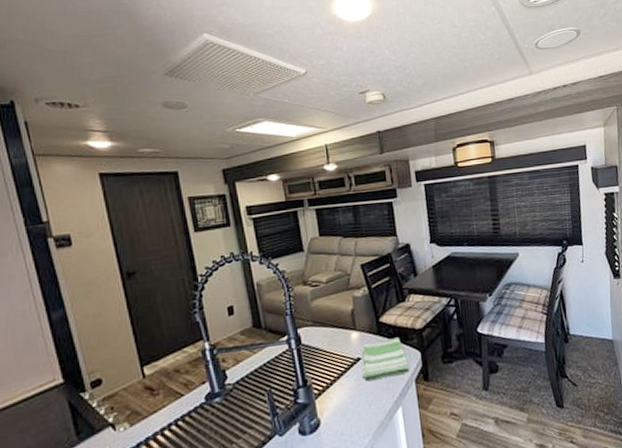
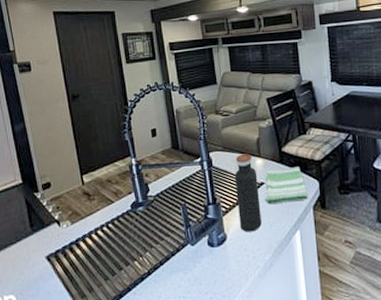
water bottle: none [327,327,360,415] -> present [234,153,262,232]

